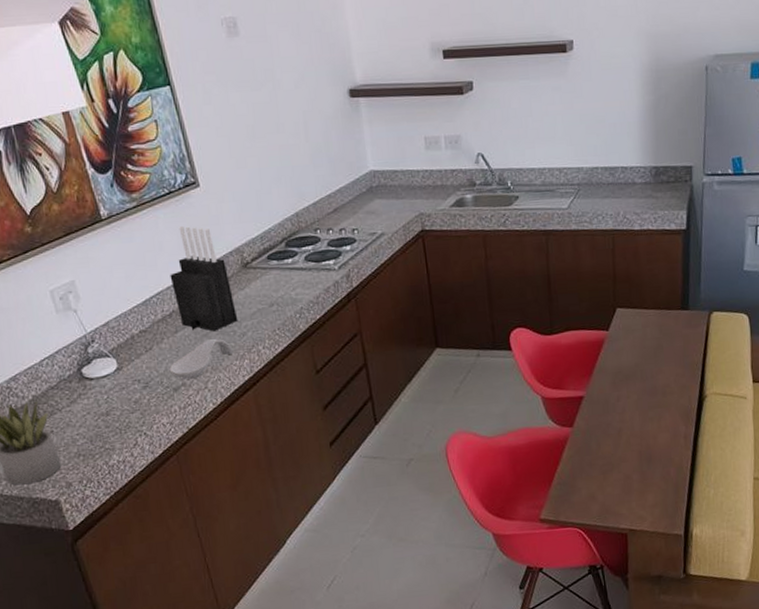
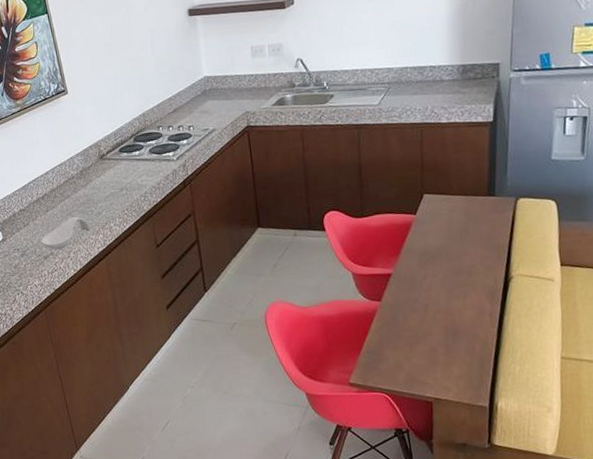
knife block: present [170,225,238,331] -> none [43,125,95,211]

